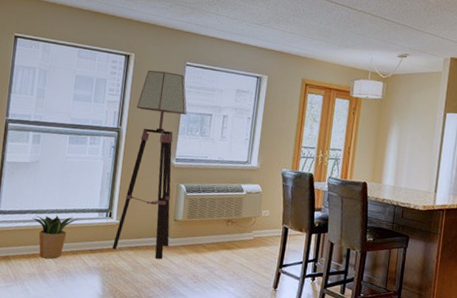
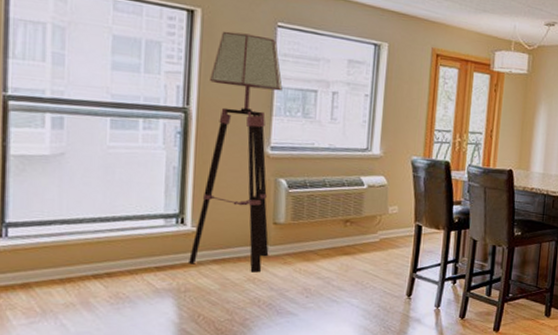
potted plant: present [32,215,78,259] -> none [62,225,135,283]

